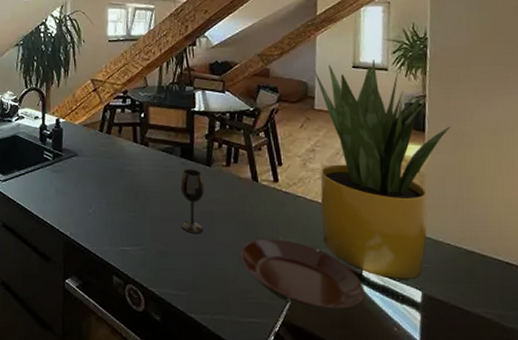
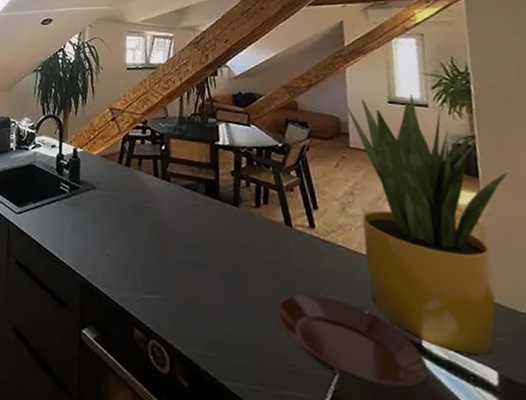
wine glass: present [180,169,204,233] -> none [206,209,234,283]

